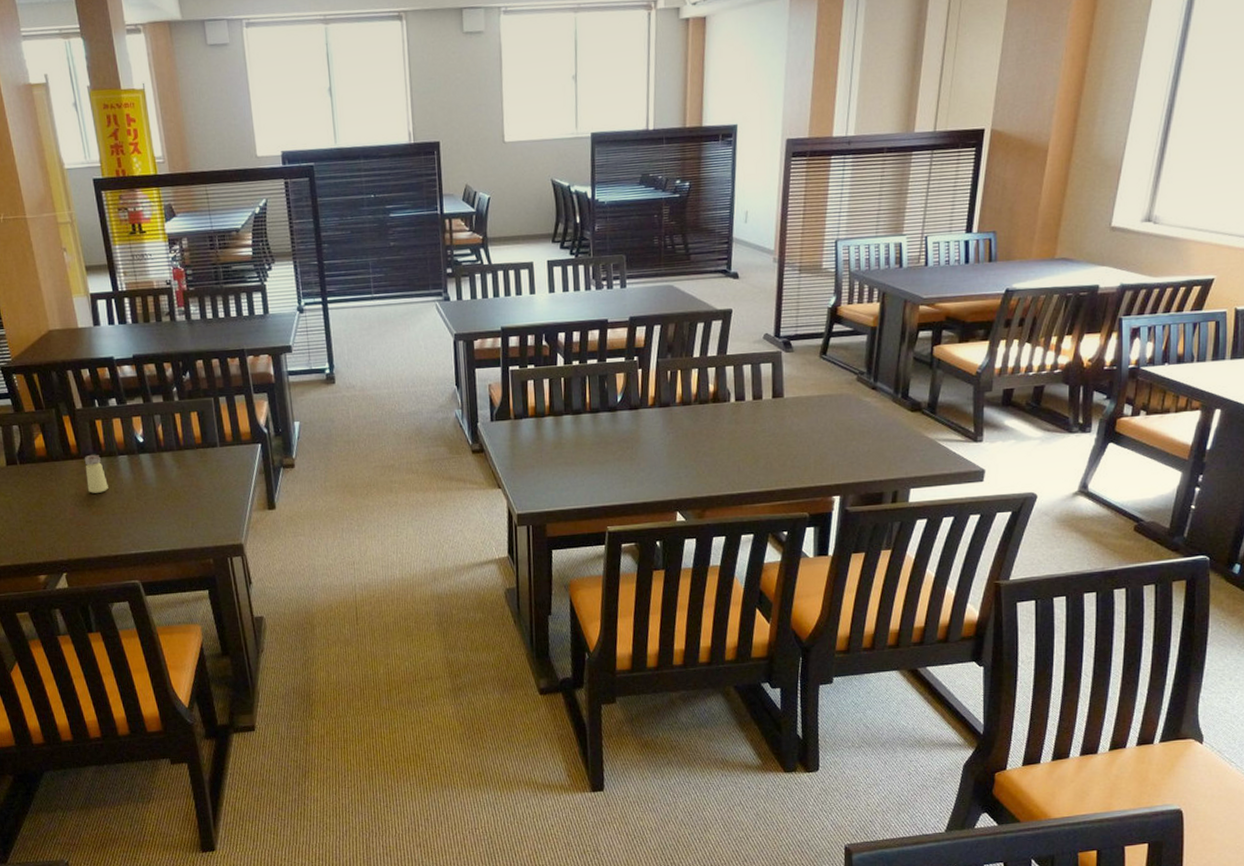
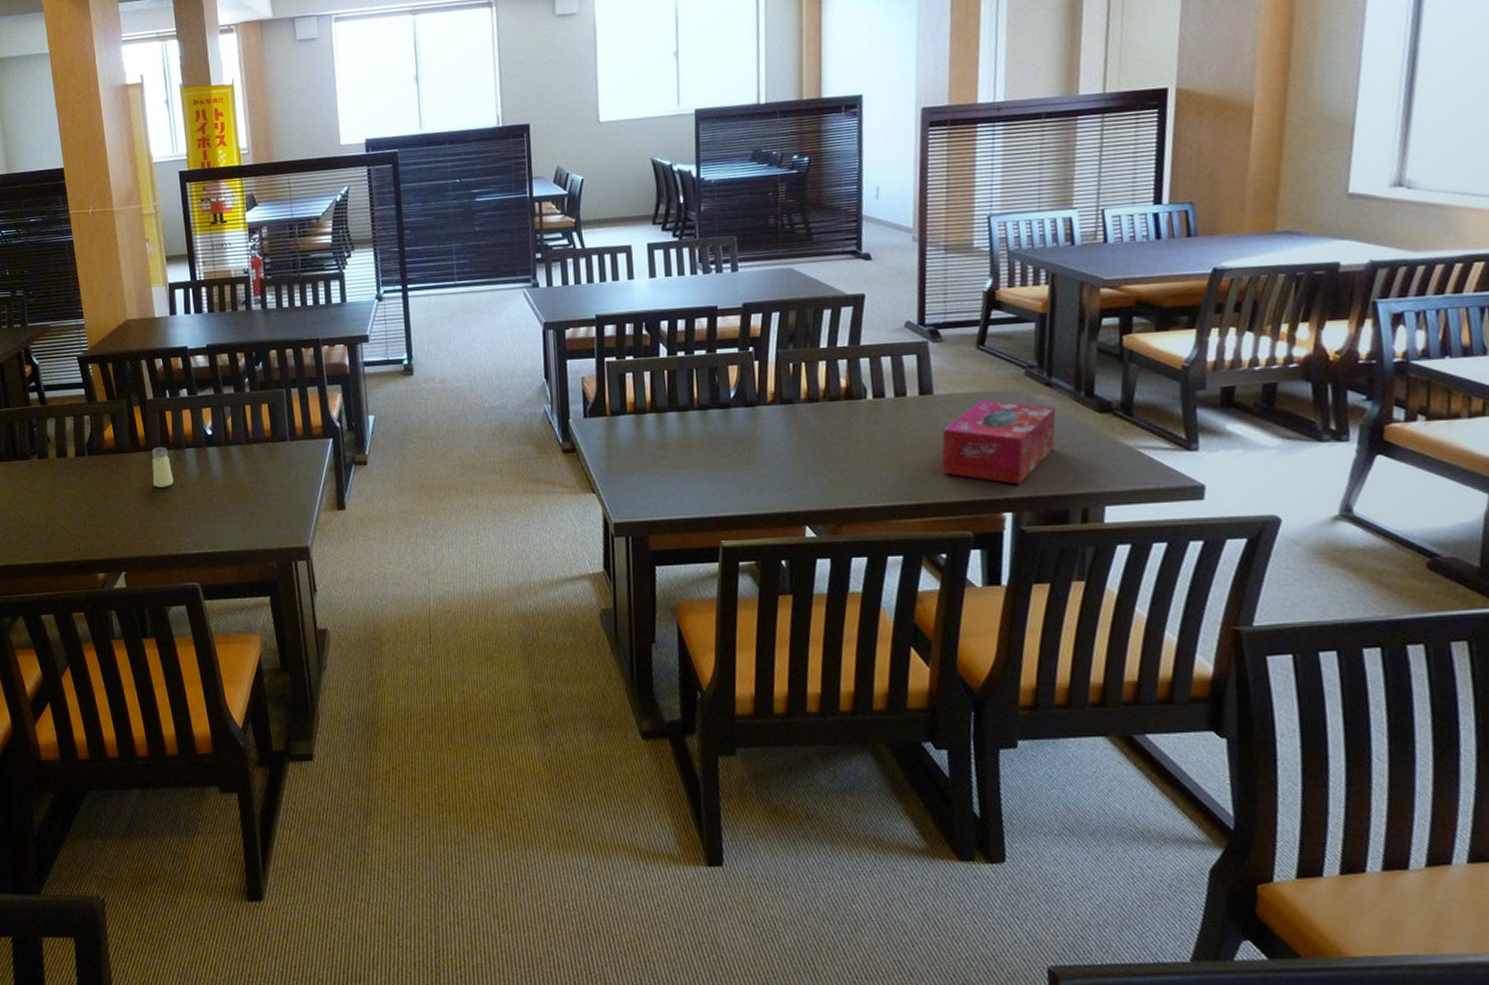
tissue box: none [787,402,879,473] -> present [941,400,1056,485]

